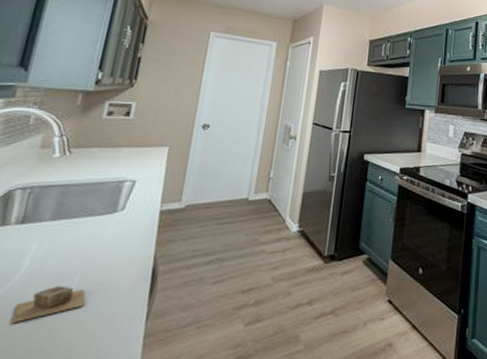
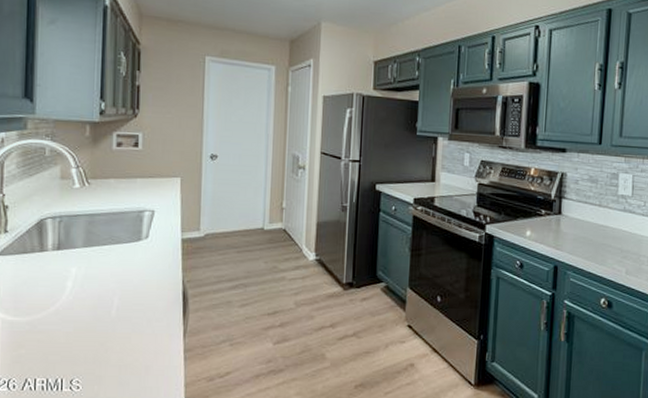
soap bar: present [11,285,85,324] -> none [67,305,128,337]

